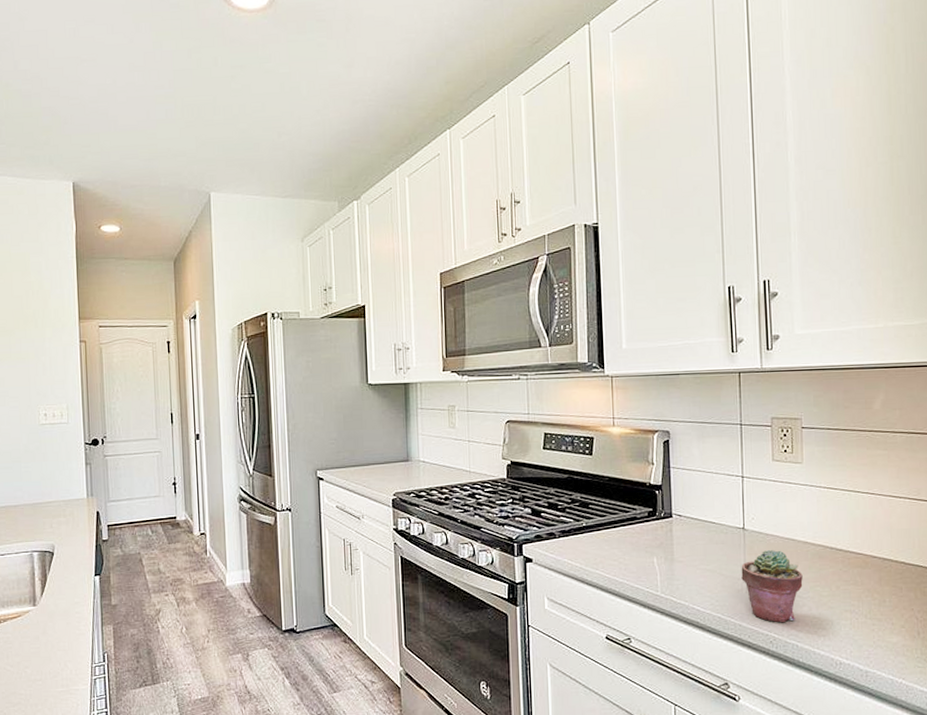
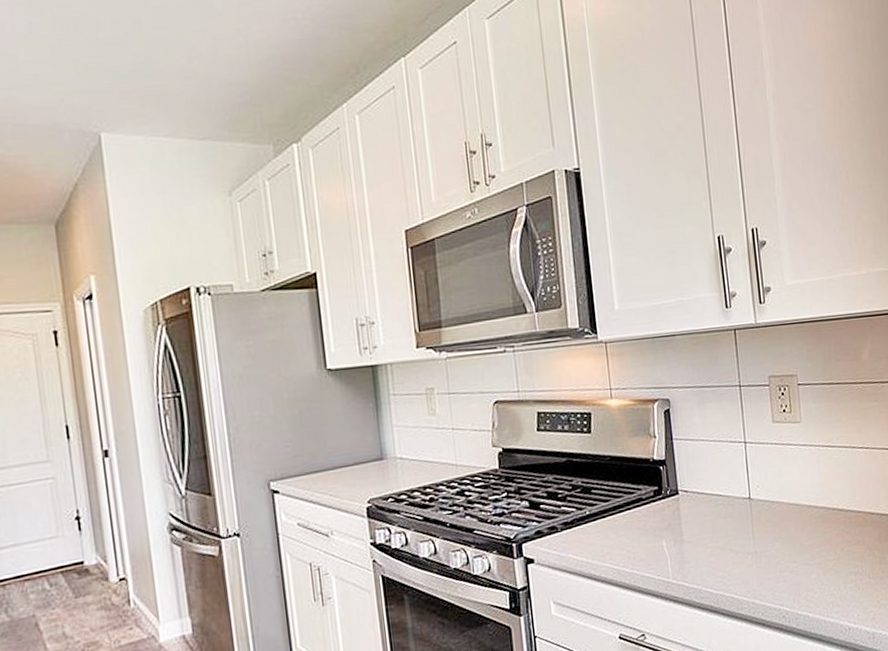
potted succulent: present [741,550,803,623] -> none [750,517,810,595]

